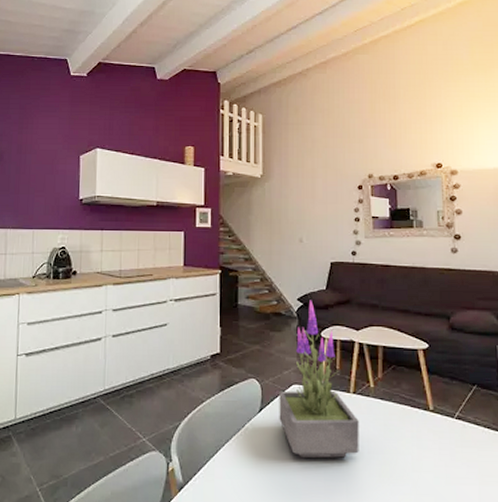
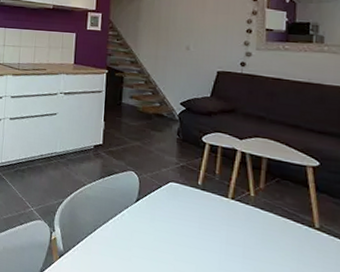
potted plant: present [279,300,359,459] -> none [154,105,236,258]

